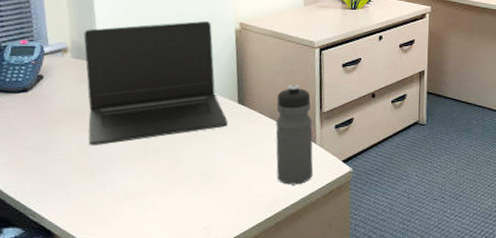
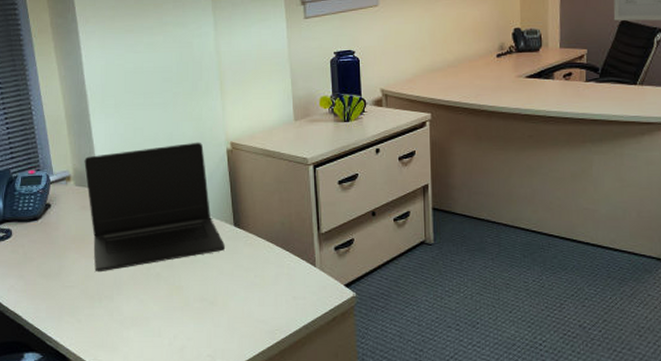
water bottle: present [275,84,313,185] -> none [272,204,315,311]

